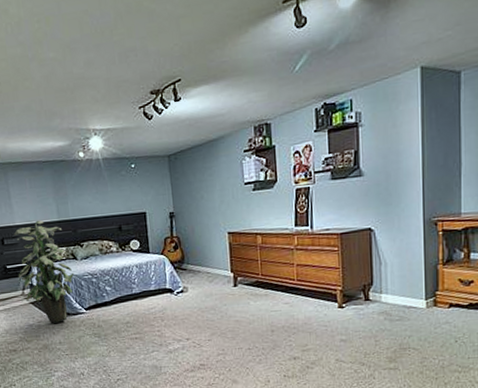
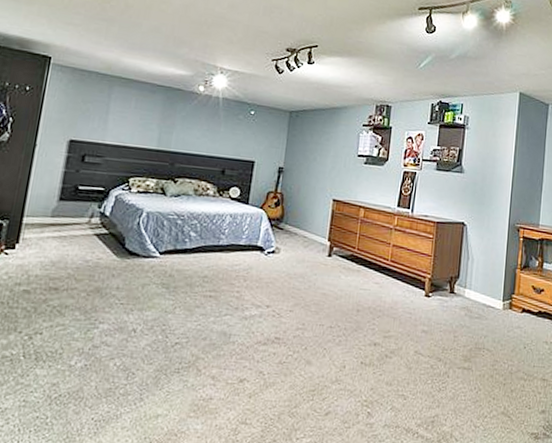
indoor plant: present [13,219,75,323] -> none [89,143,159,264]

